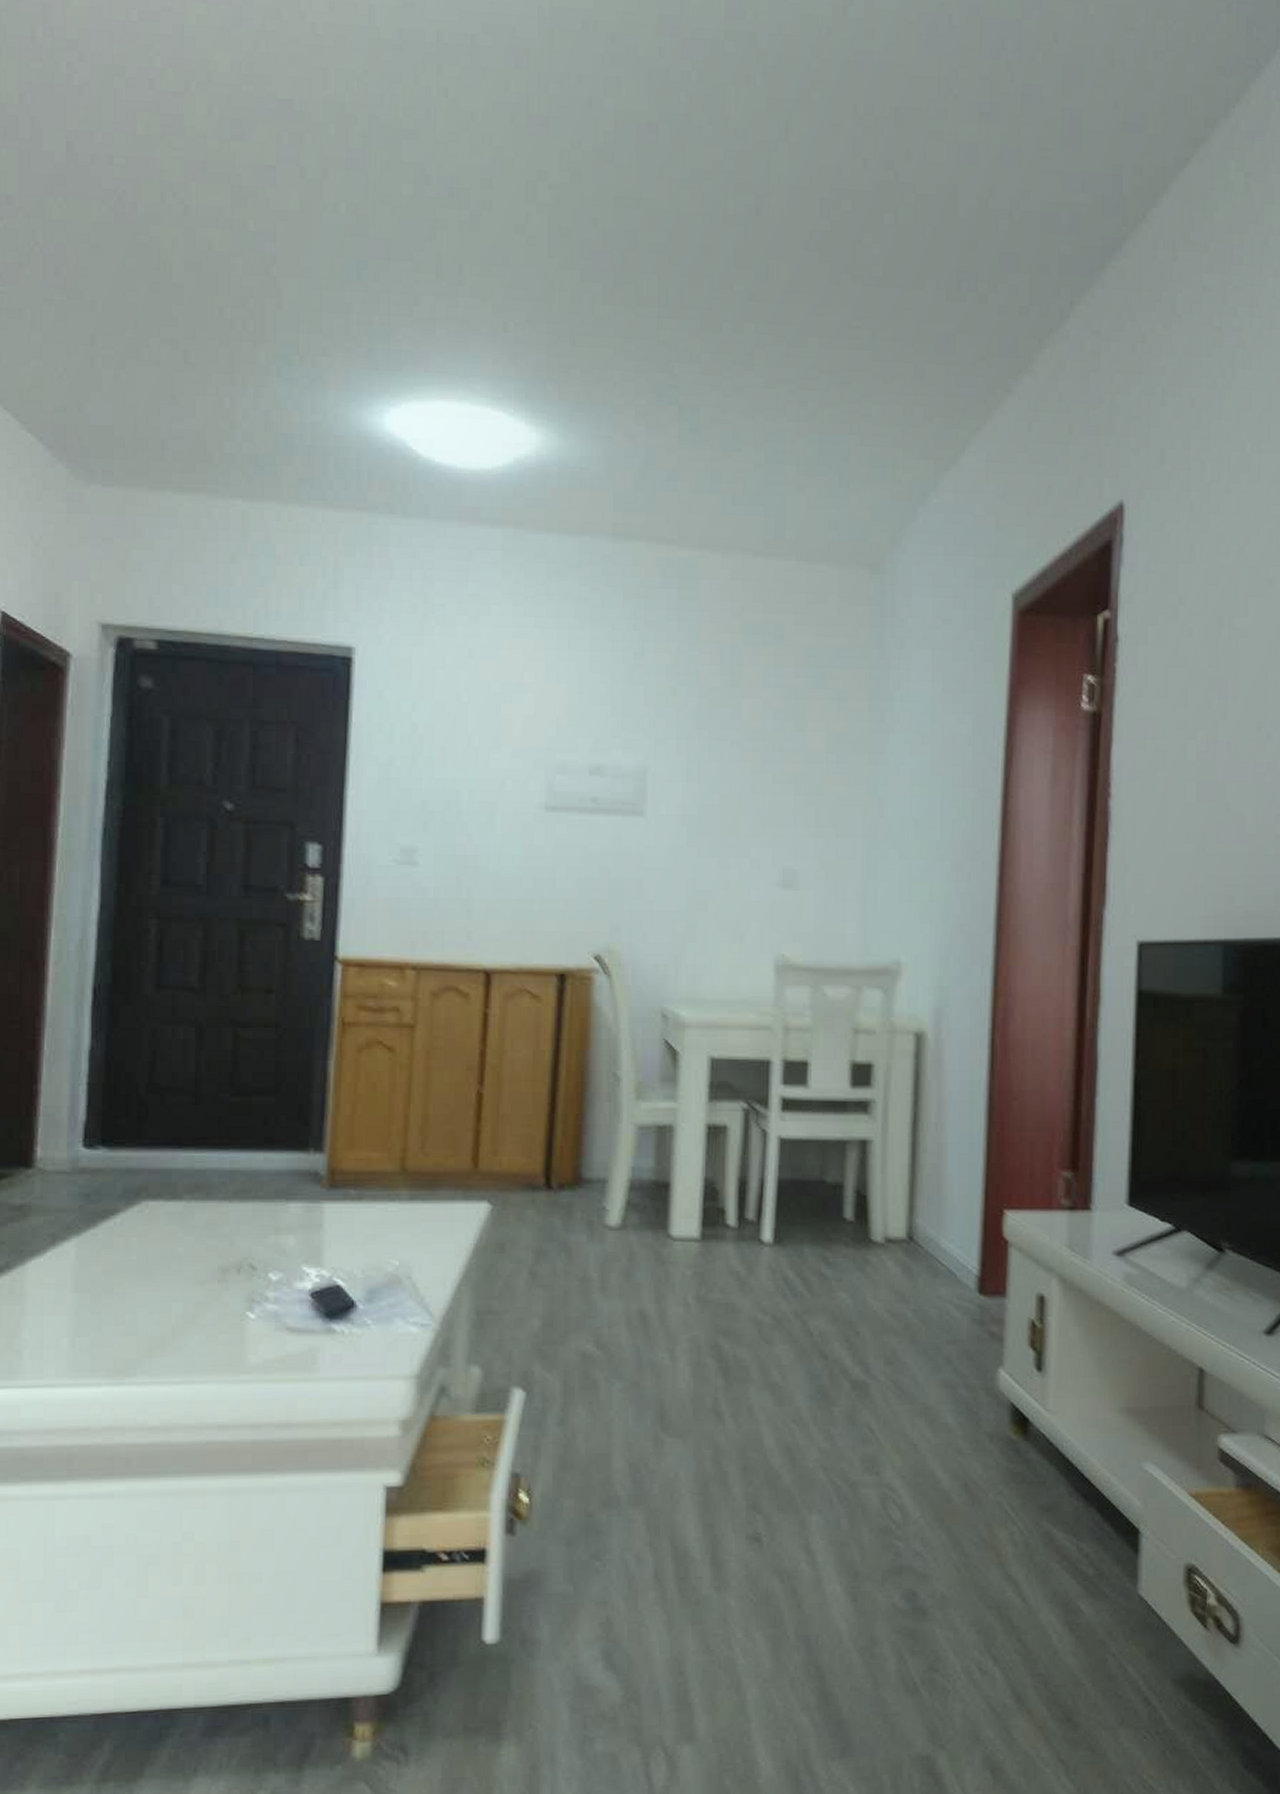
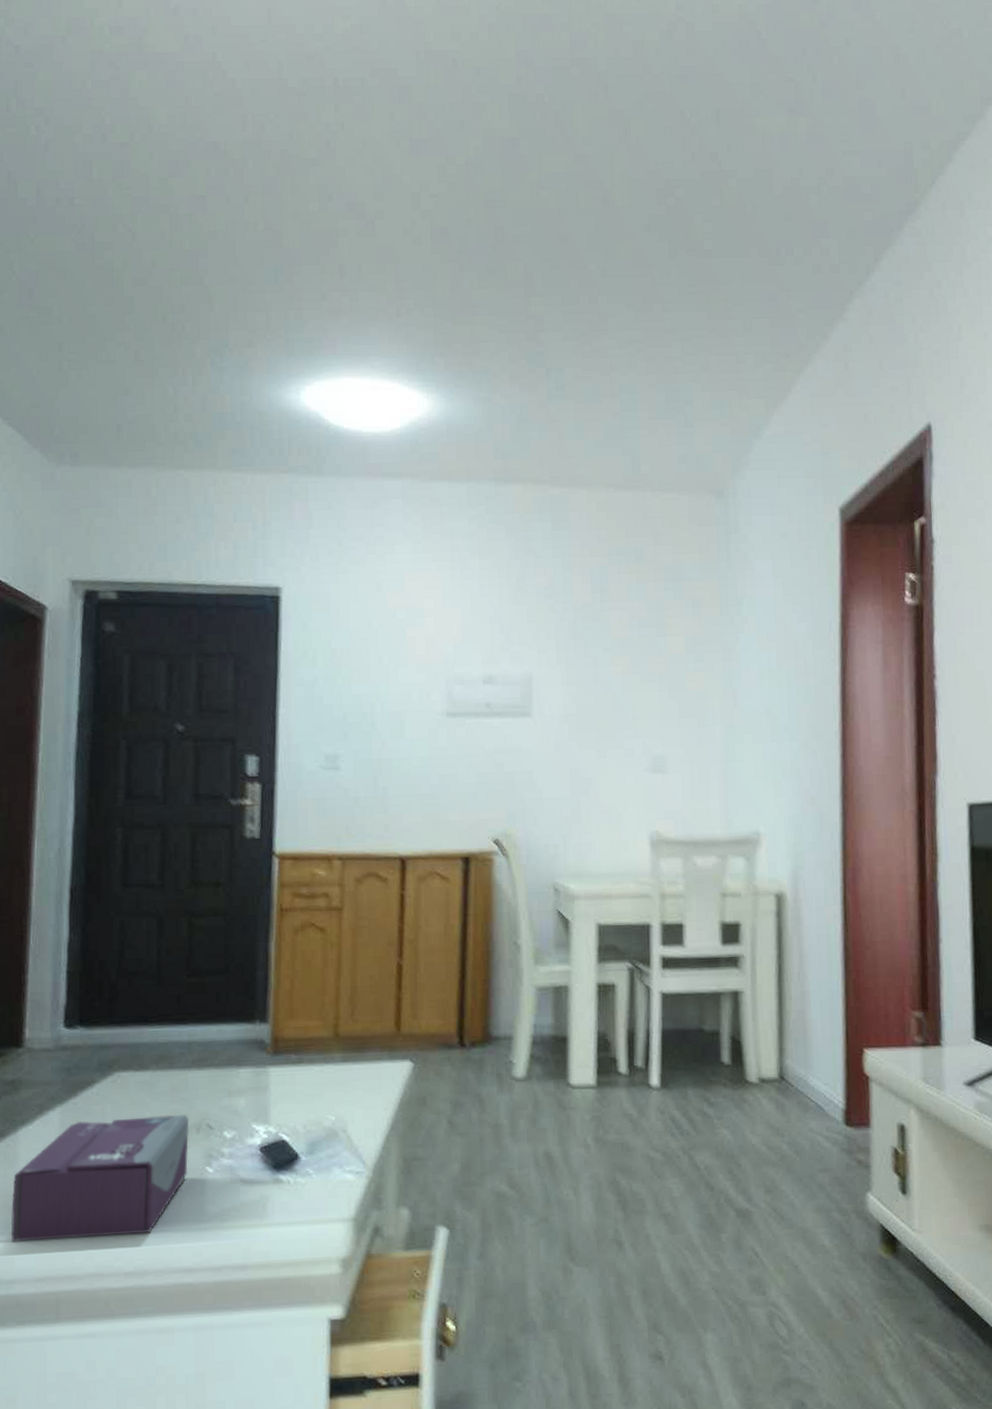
tissue box: none [16,1251,228,1388] -> present [10,1114,189,1242]

